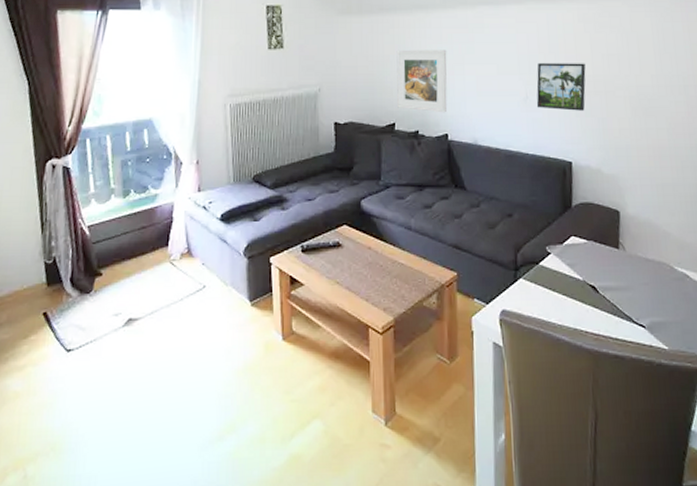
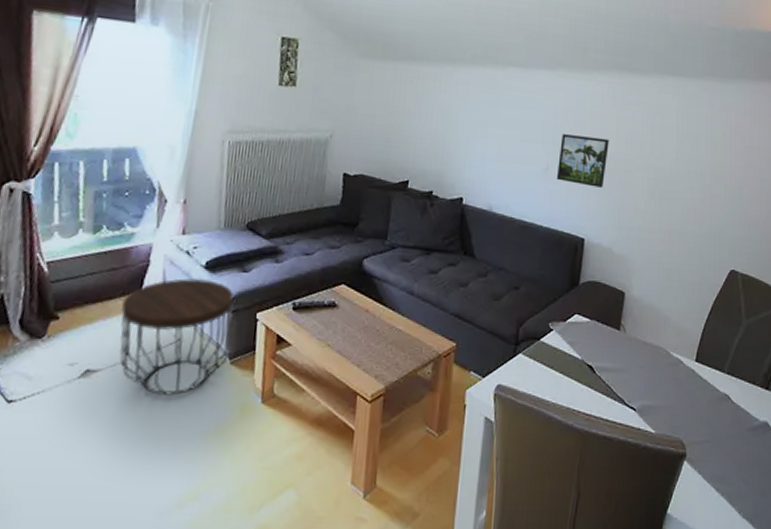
side table: none [153,231,250,338] -> present [119,278,235,396]
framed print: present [396,49,447,113] -> none [413,103,472,176]

